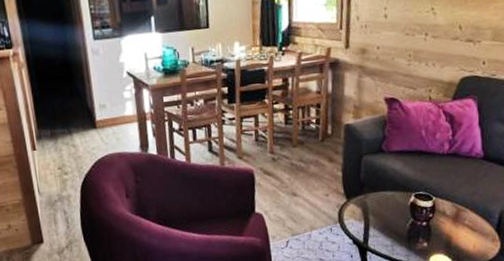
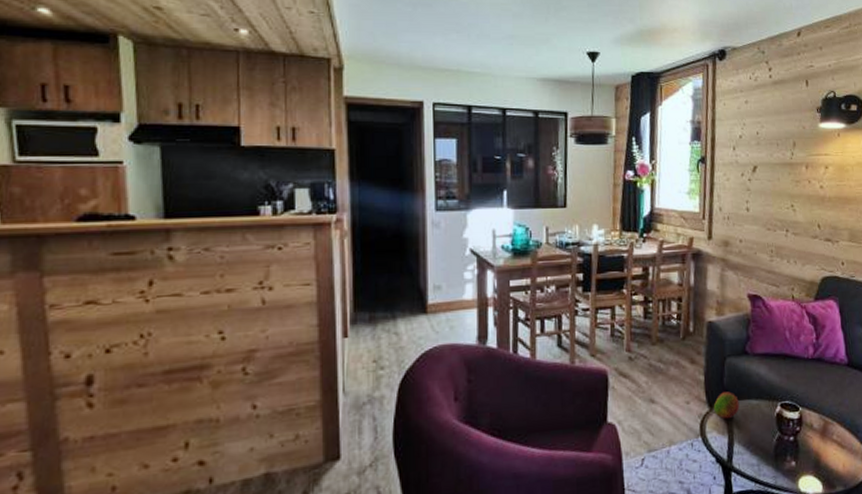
fruit: none [350,185,375,209] -> present [713,391,740,419]

